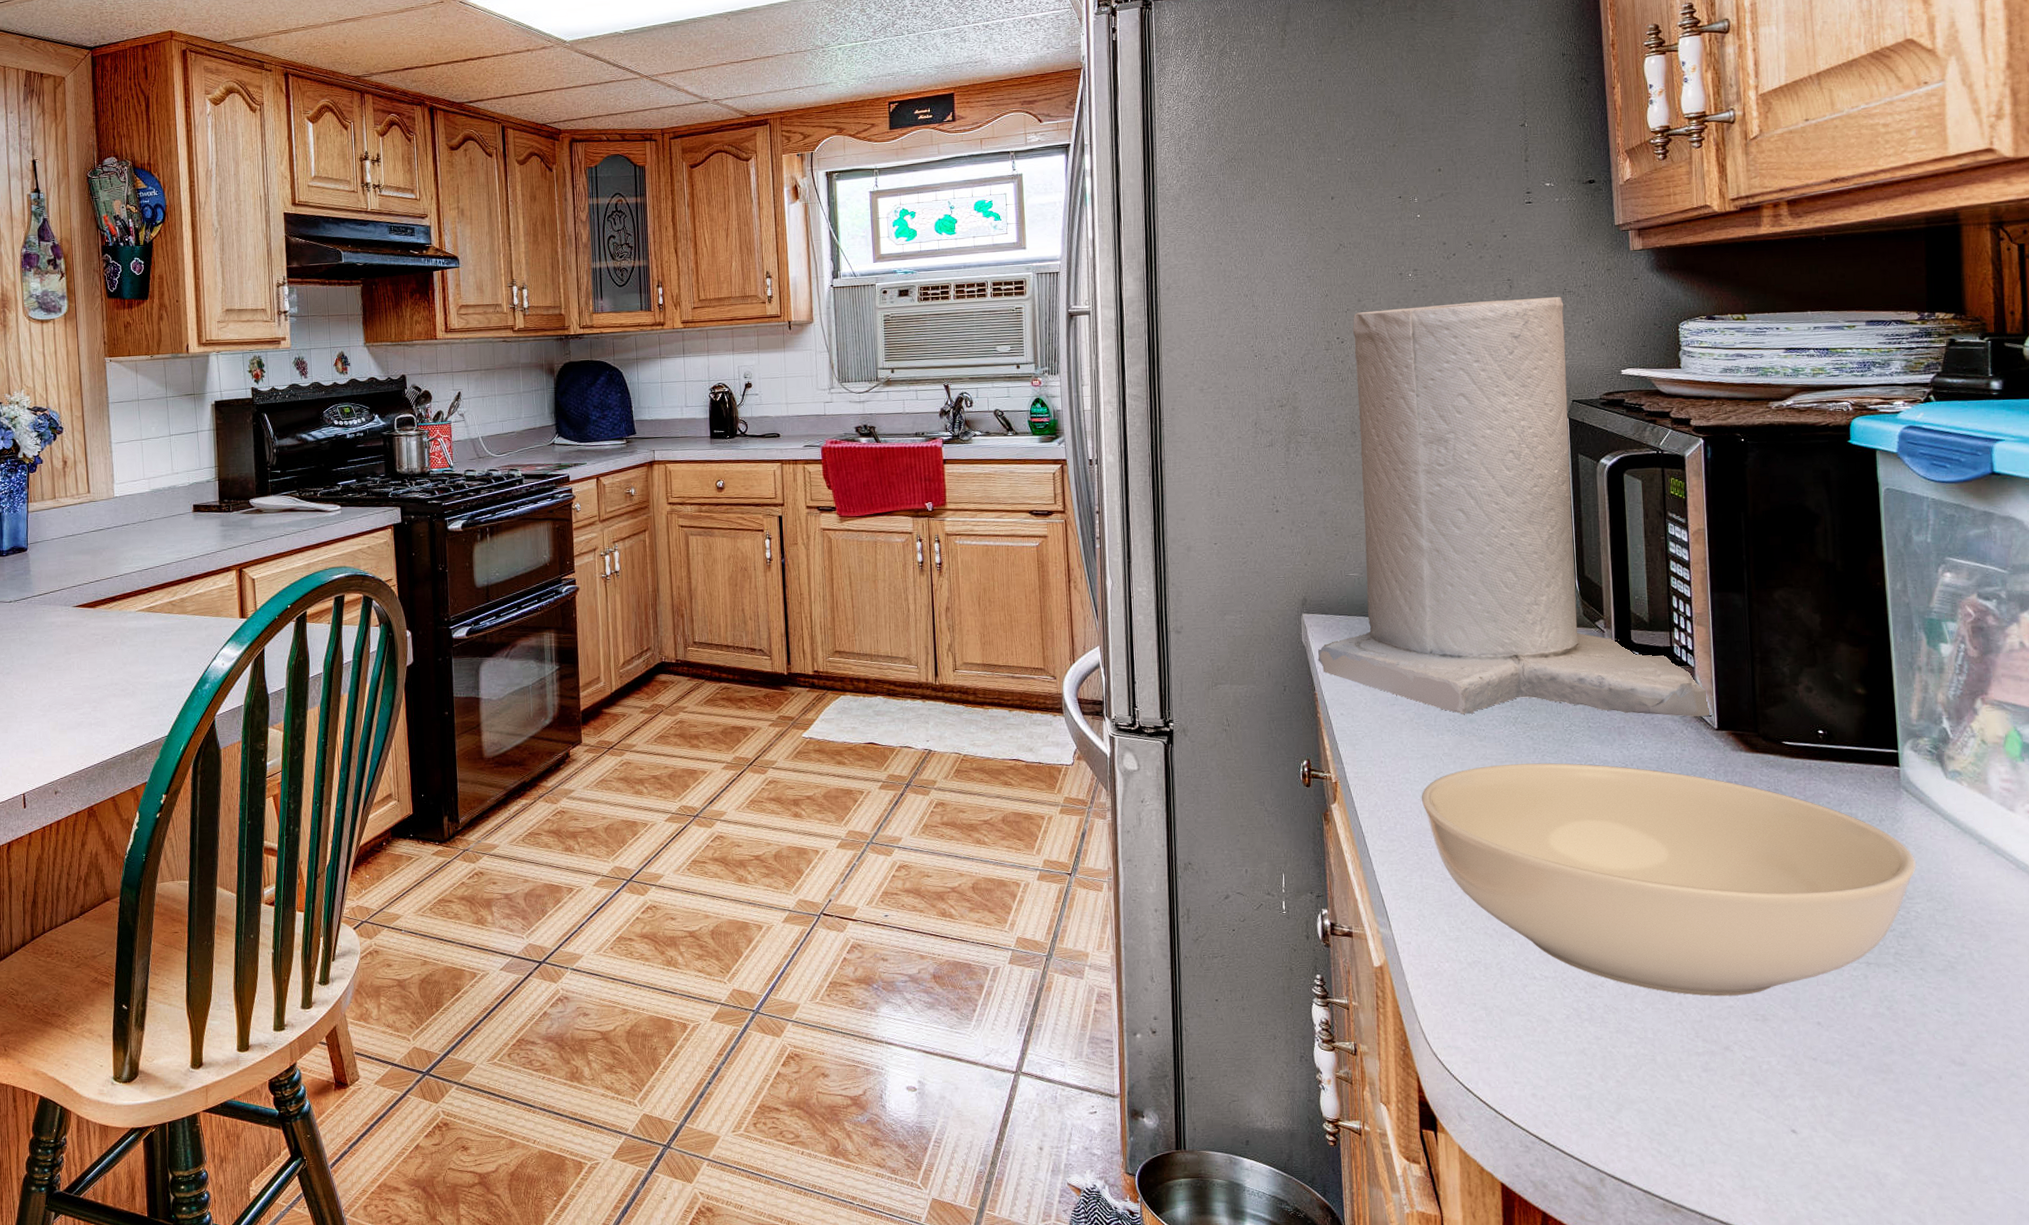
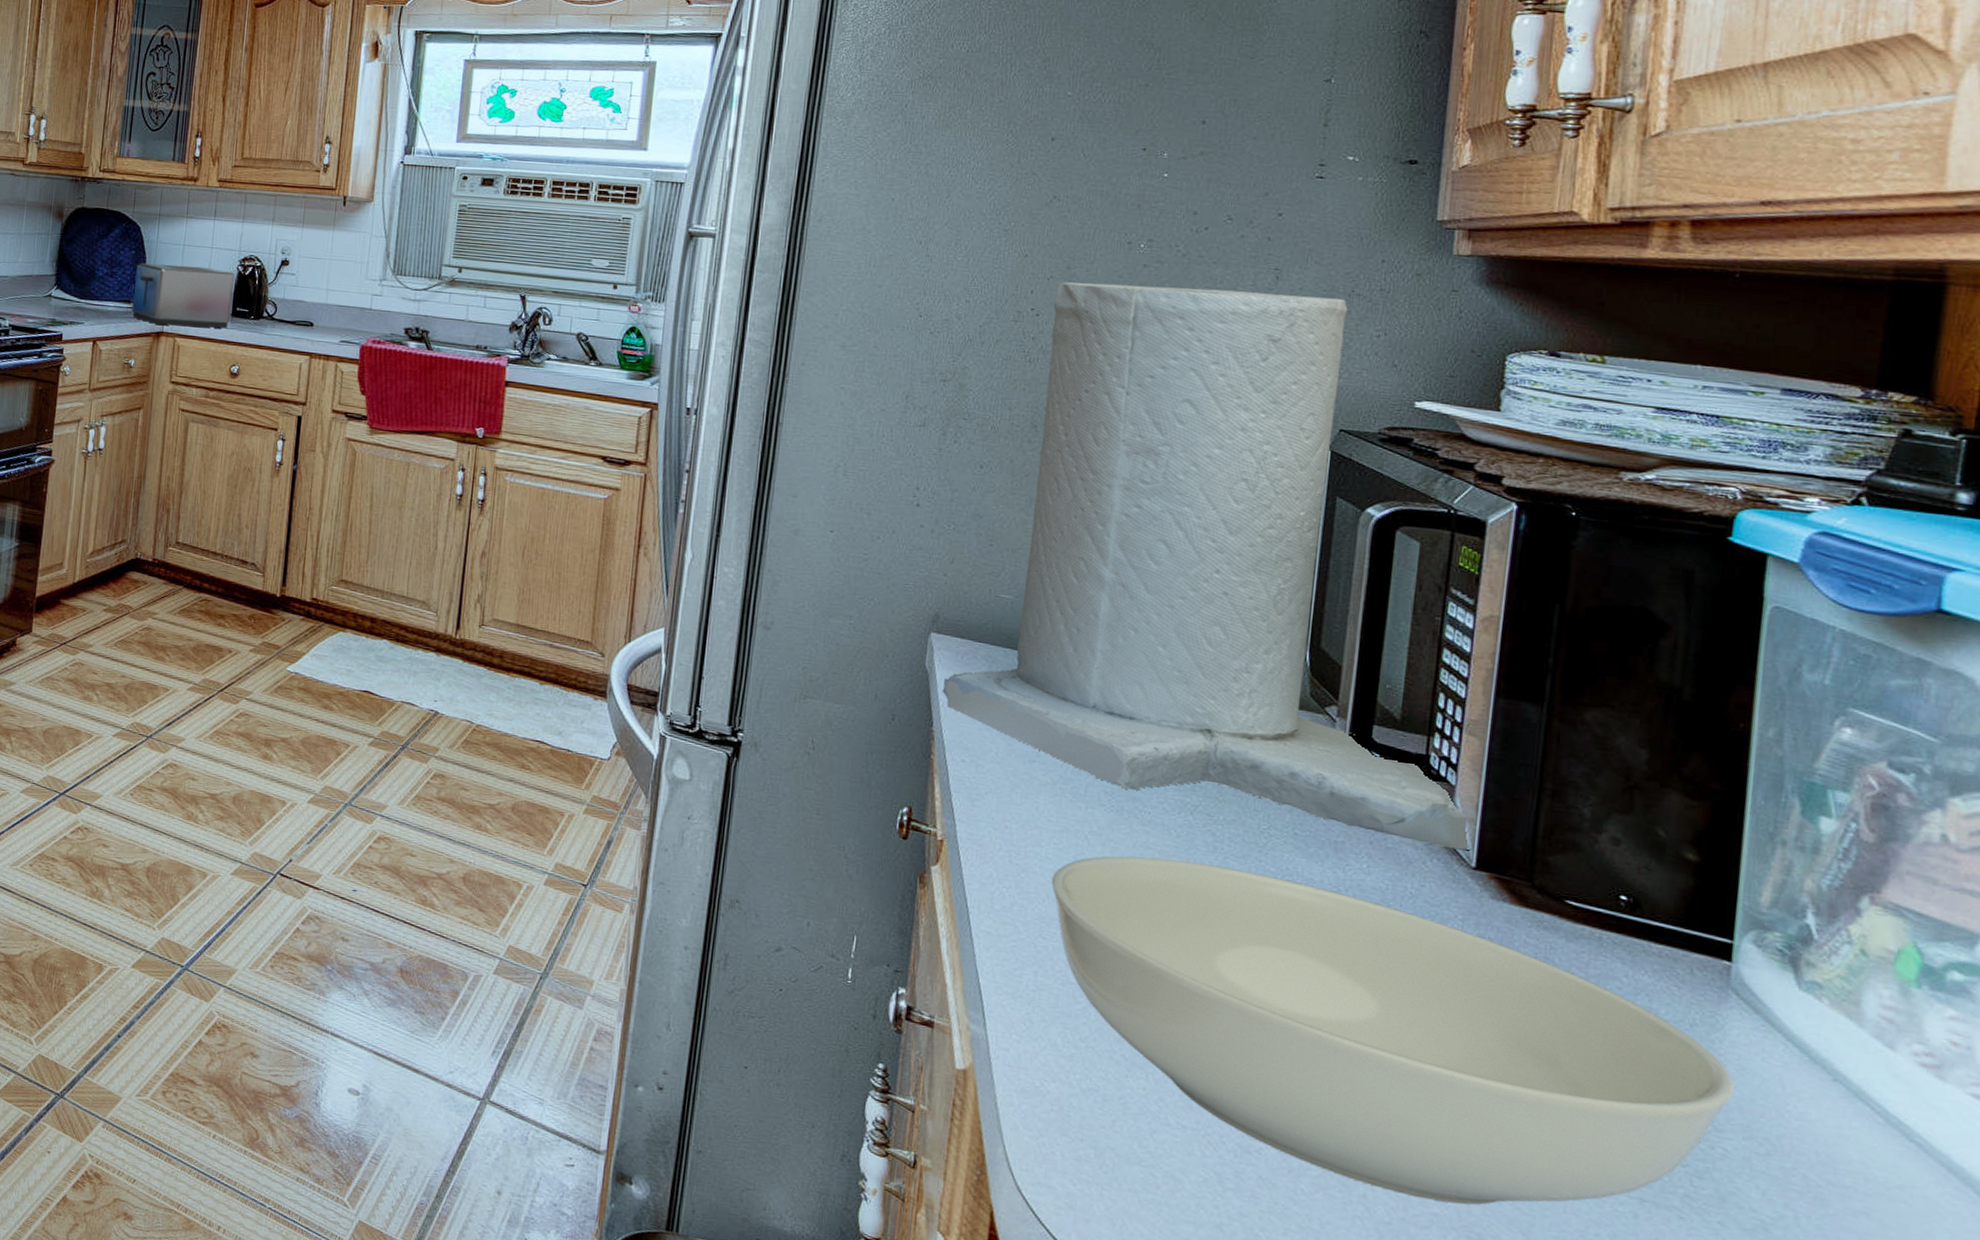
toaster: none [624,399,710,456] -> present [131,263,235,329]

